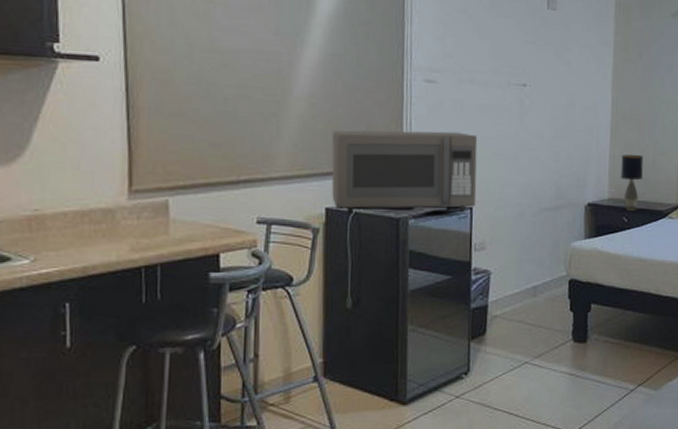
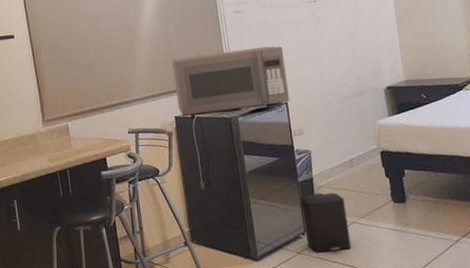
pedal bin: none [468,323,521,398] -> present [300,192,351,253]
table lamp: present [620,155,644,212] -> none [411,41,436,89]

